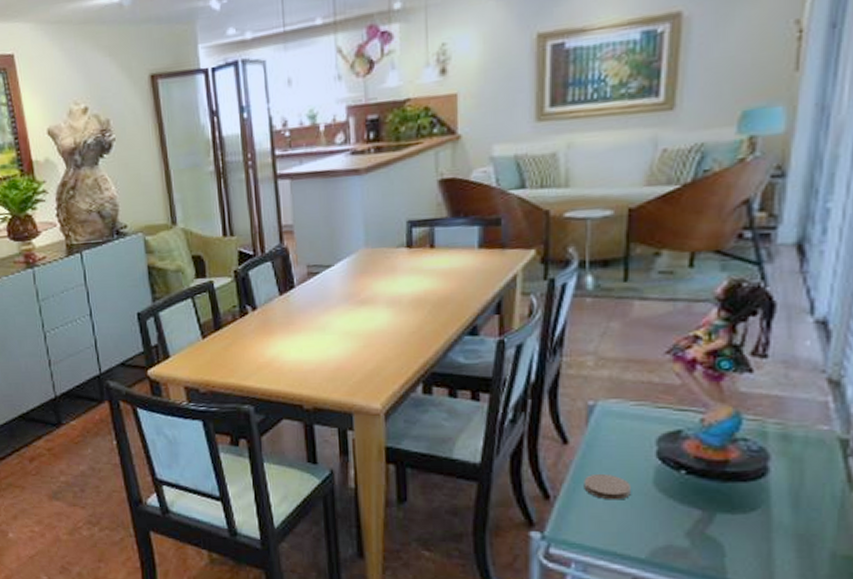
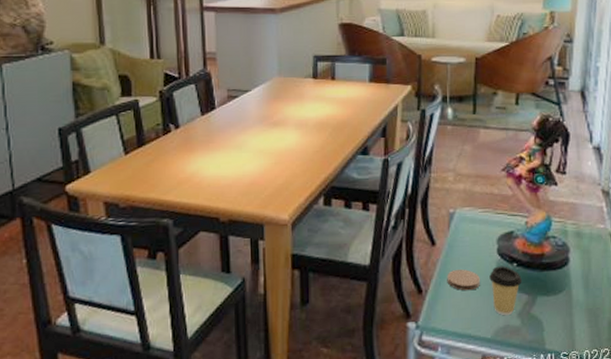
coffee cup: none [644,473,693,534] -> present [489,266,522,316]

